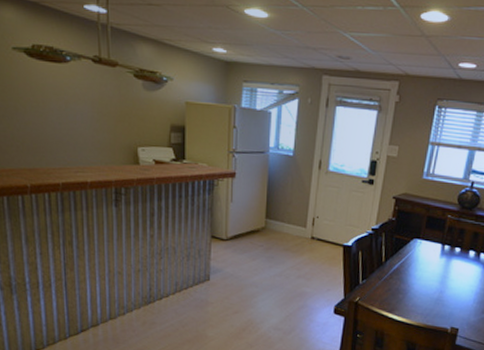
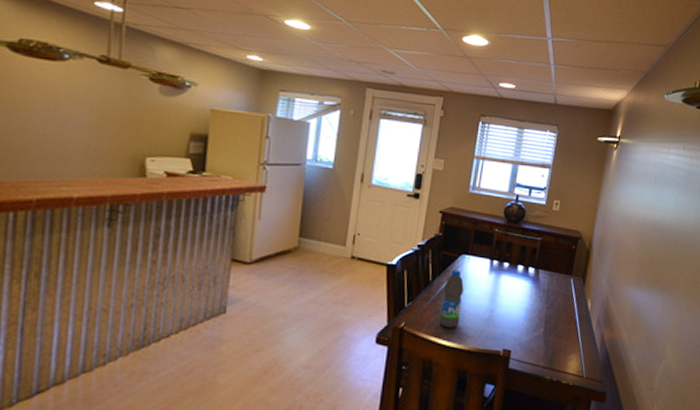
water bottle: none [390,252,415,305] -> present [438,270,464,328]

